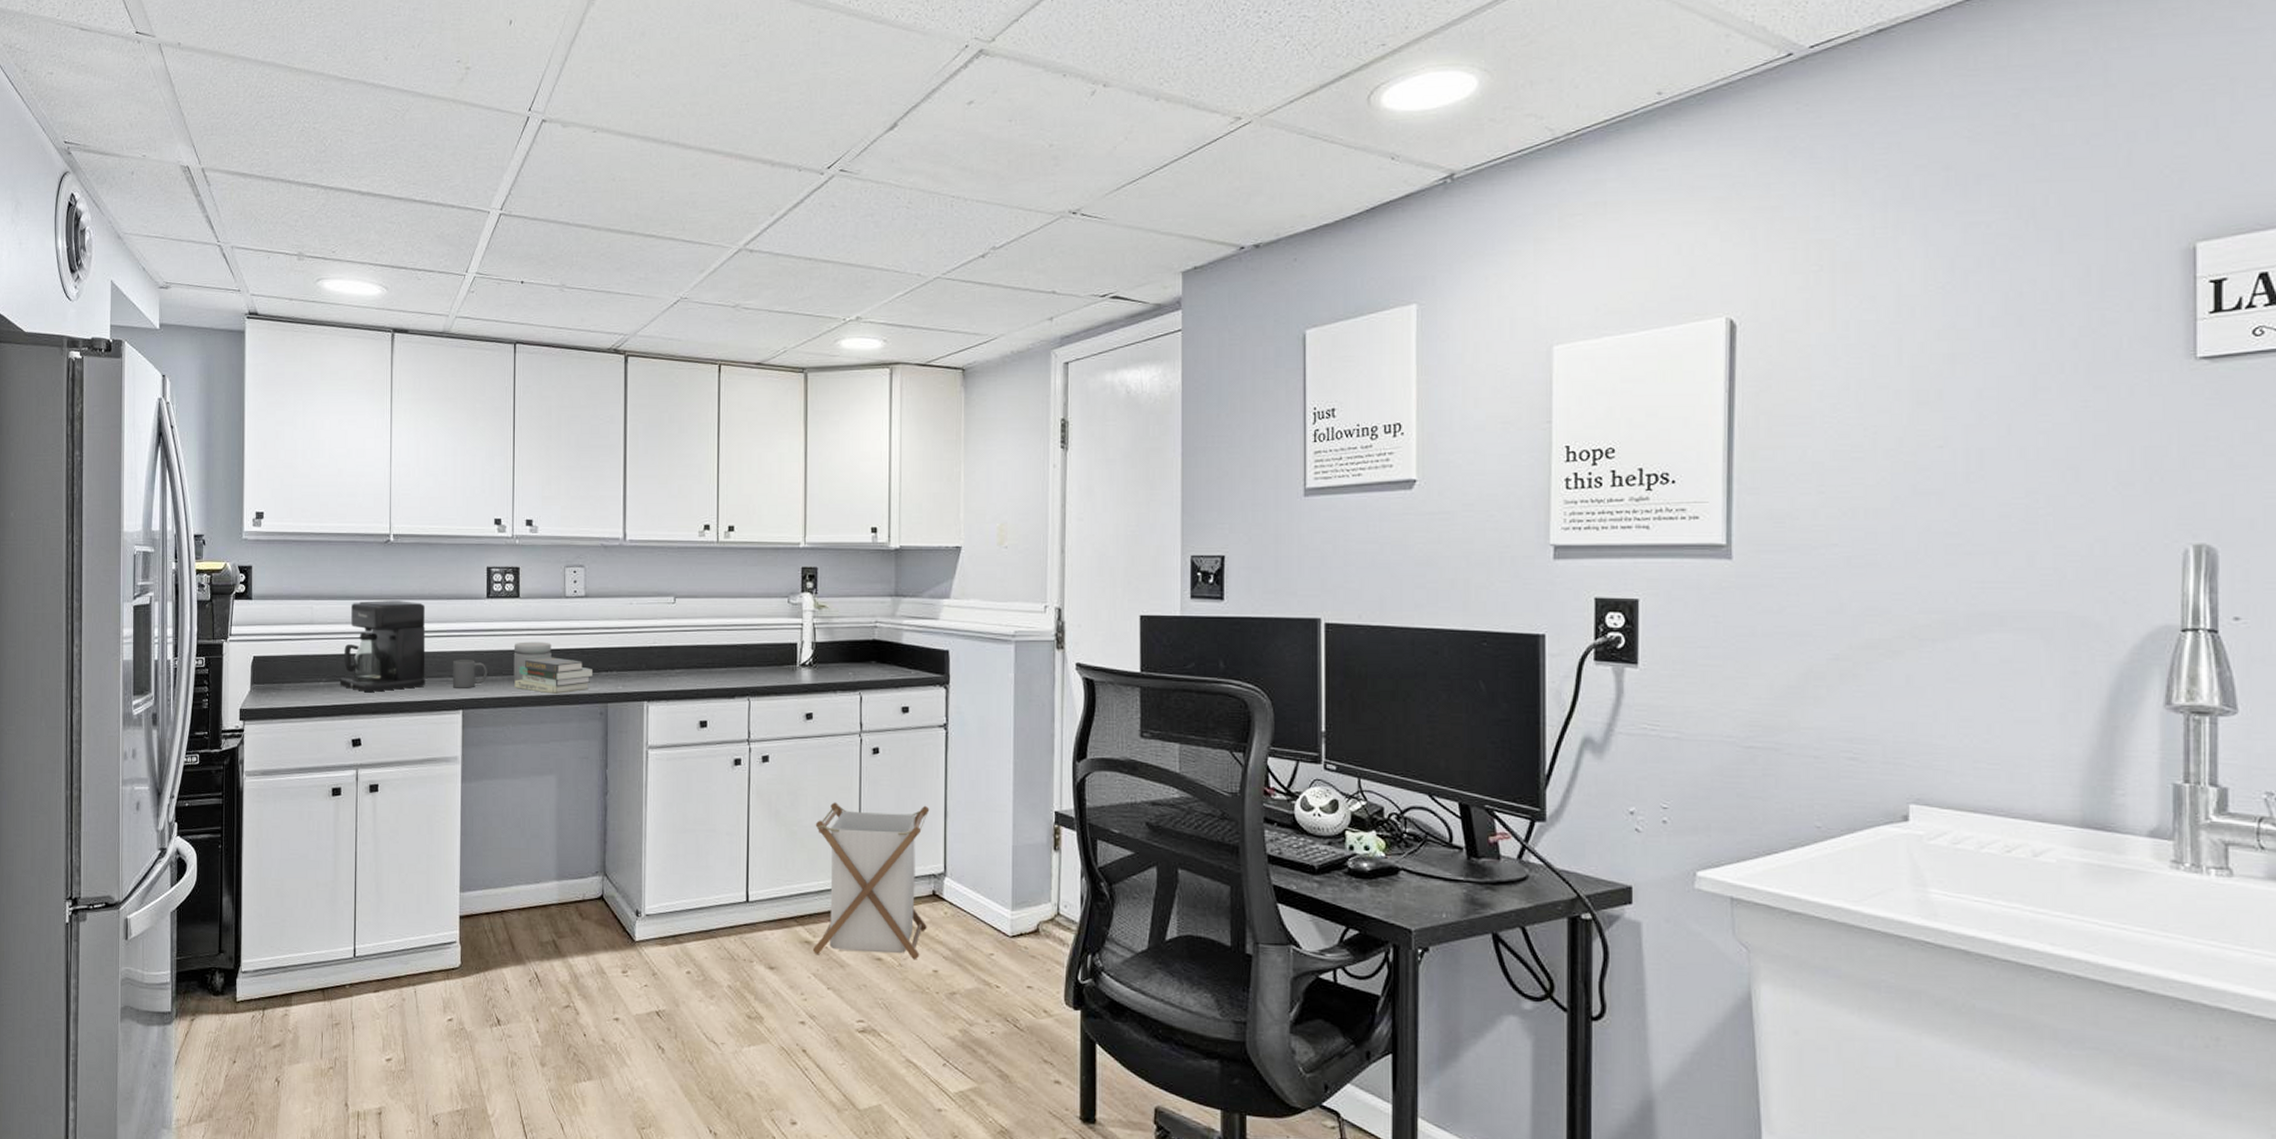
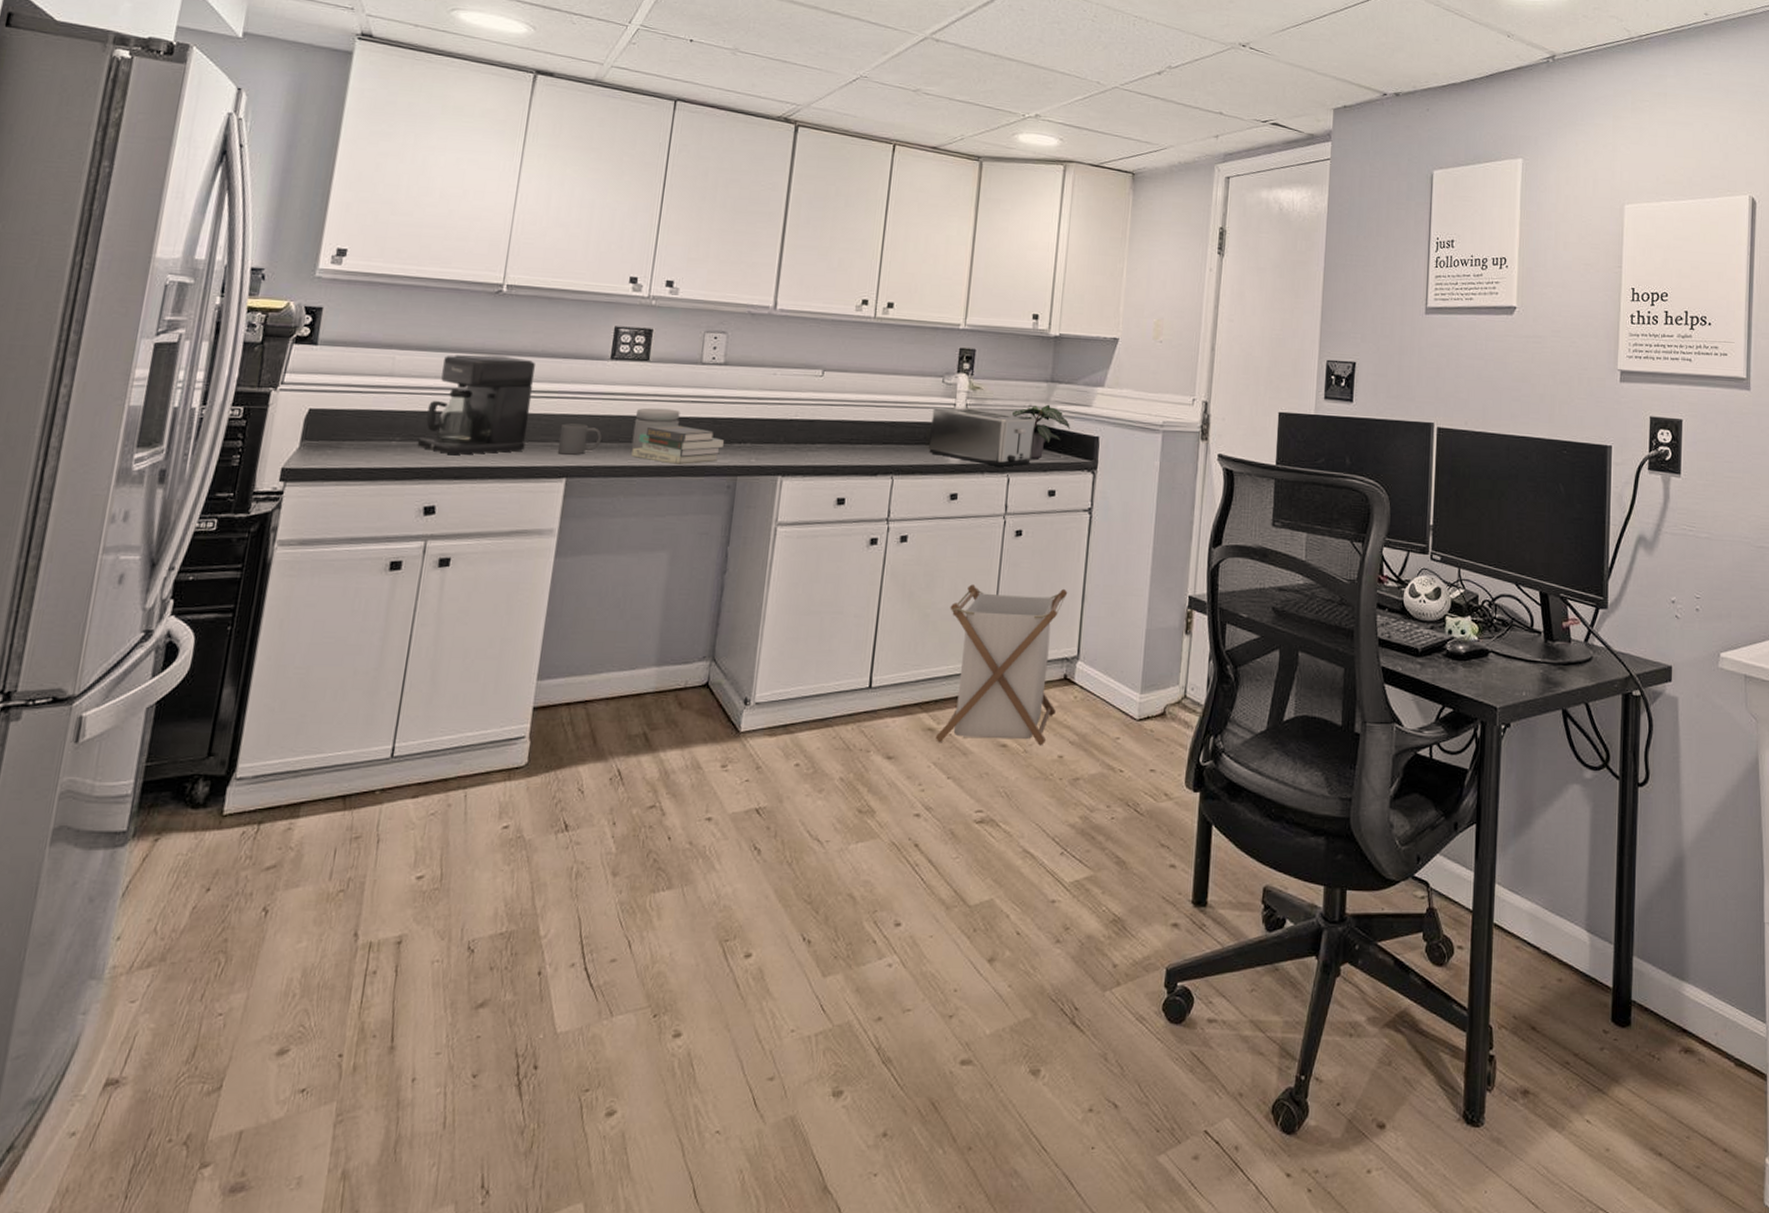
toaster: none [780,626,883,685] -> present [928,407,1036,467]
potted plant: none [859,619,918,677] -> present [1012,404,1070,460]

